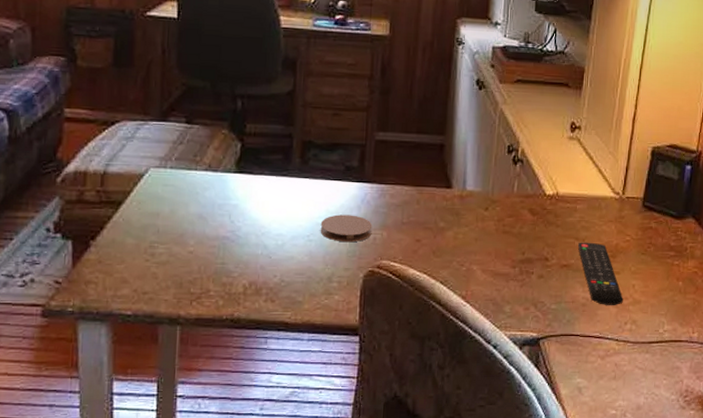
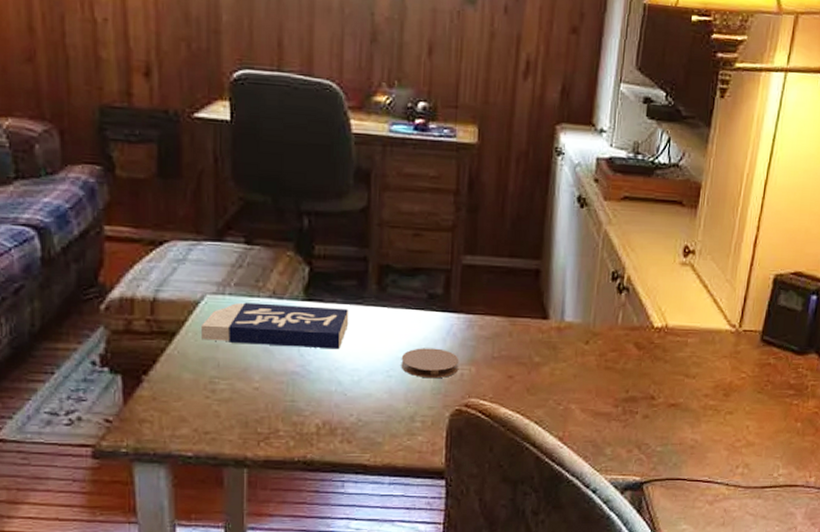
book: none [143,175,275,217] -> present [200,302,349,350]
remote control: present [578,242,623,305] -> none [688,379,736,448]

